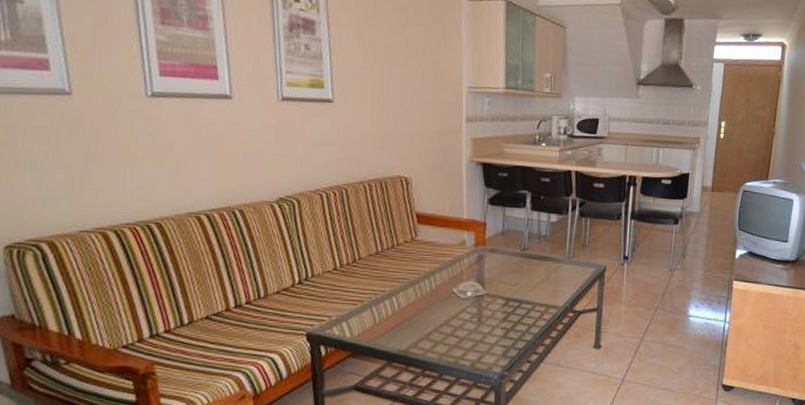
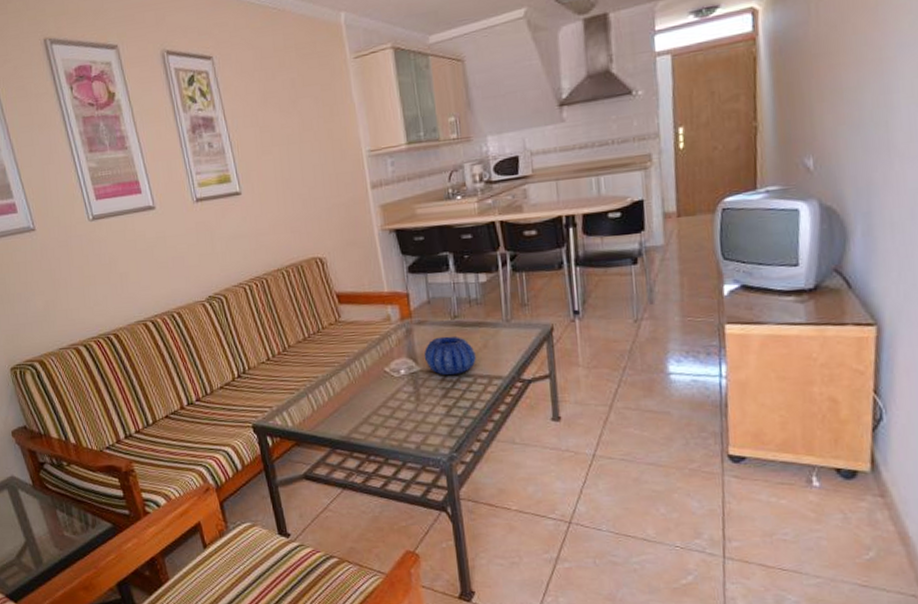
decorative bowl: none [491,265,538,302] -> present [423,336,476,376]

